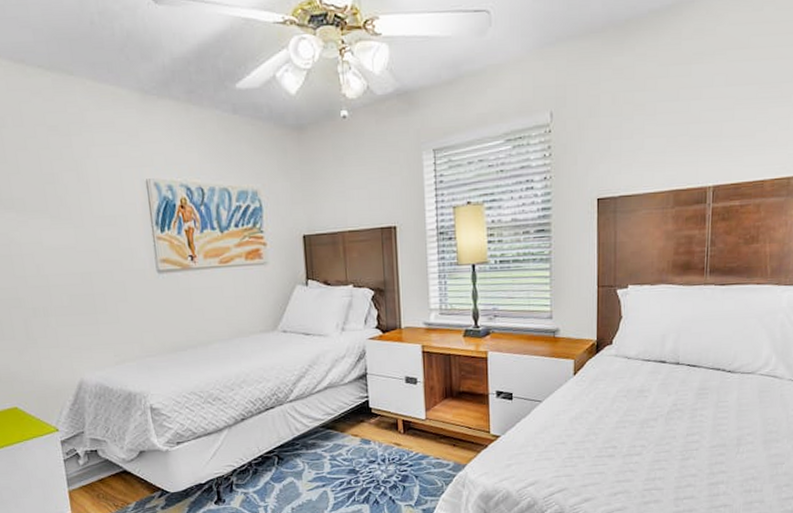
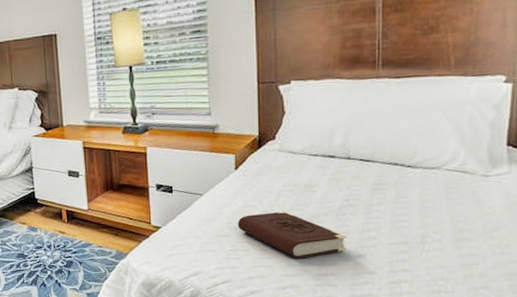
book: none [574,417,673,464] -> present [237,211,347,258]

